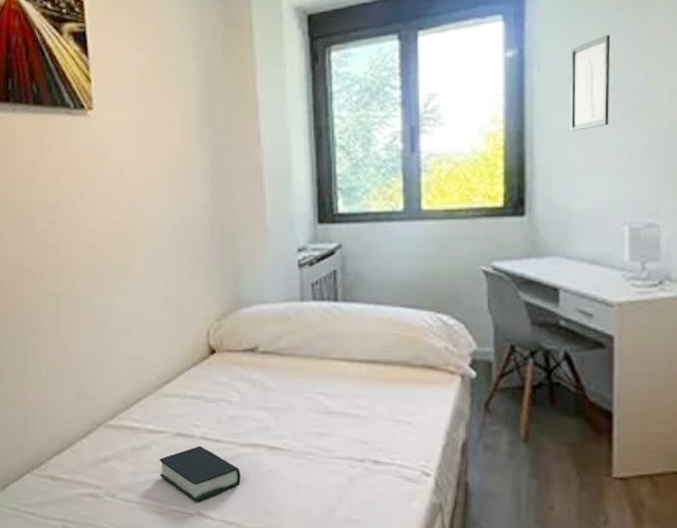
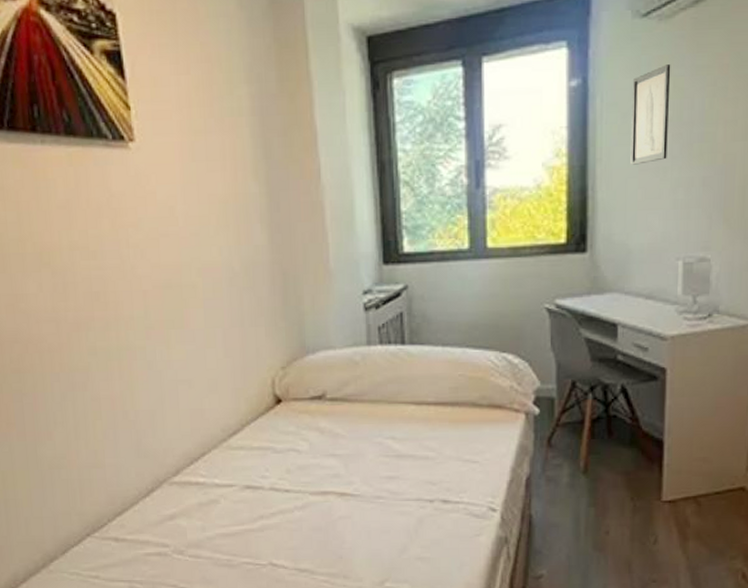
book: present [159,445,241,502] -> none [228,496,312,553]

